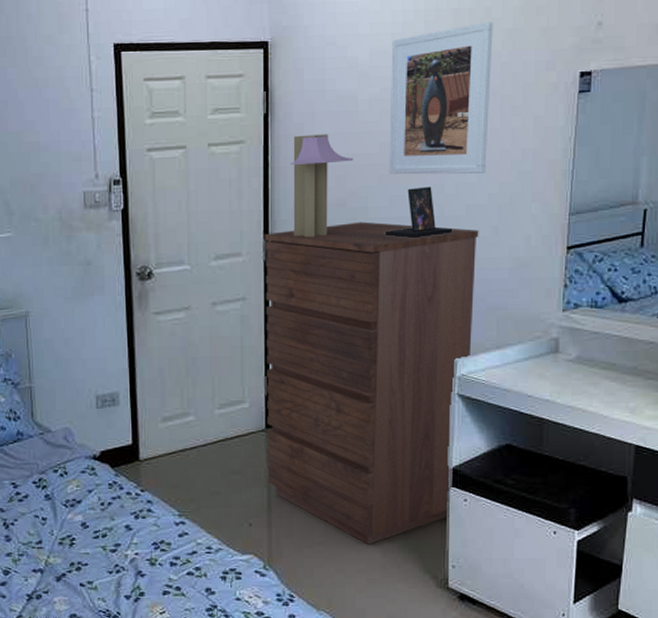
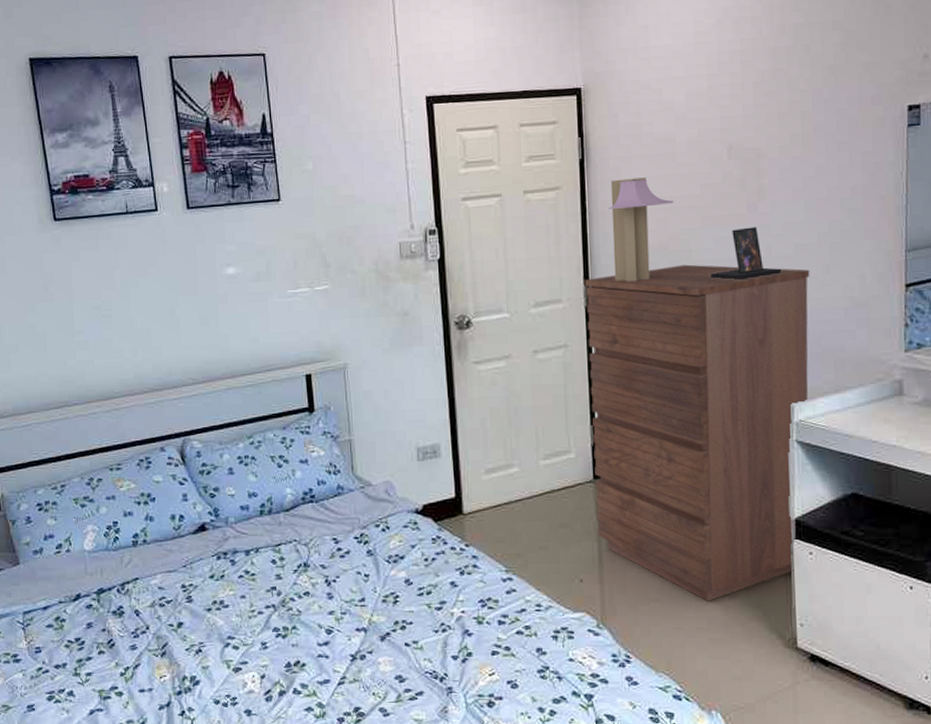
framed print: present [389,22,494,175] -> none [708,59,814,215]

